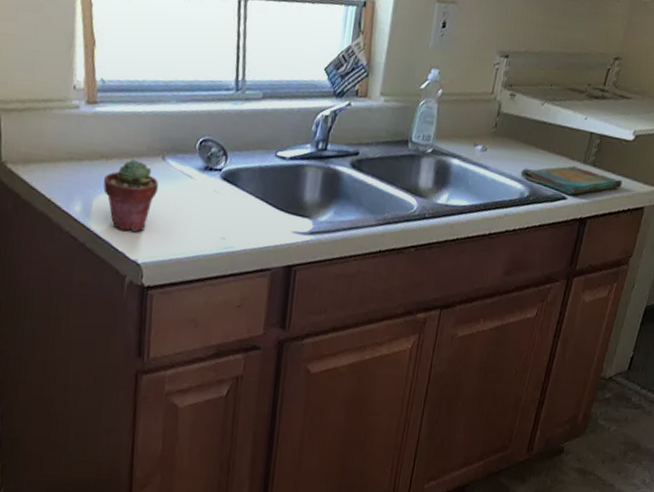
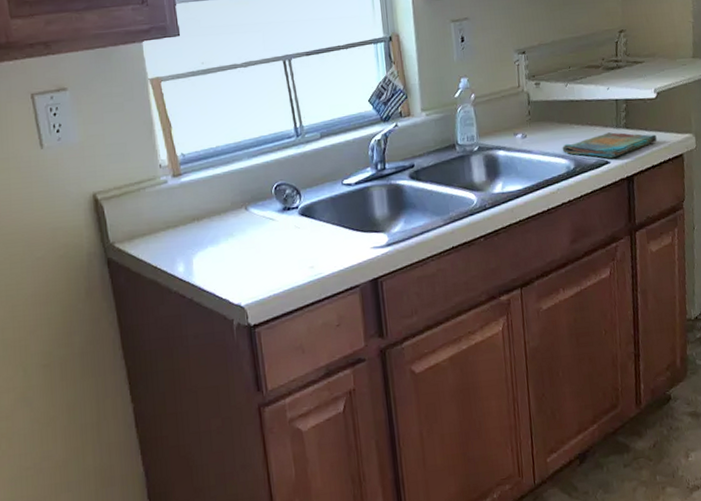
potted succulent: present [103,159,158,232] -> none [198,215,247,281]

